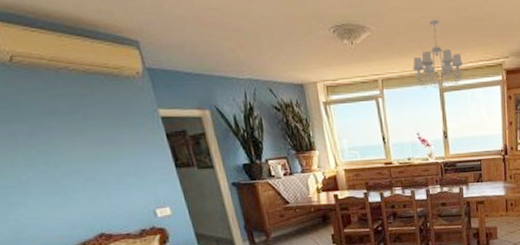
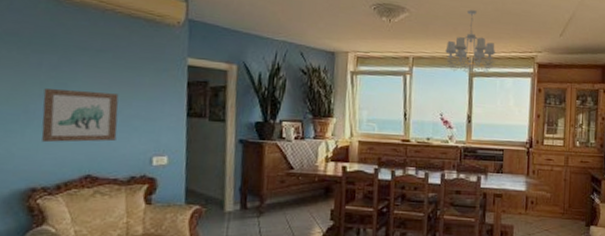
wall art: none [28,154,116,210] -> present [41,89,119,143]

